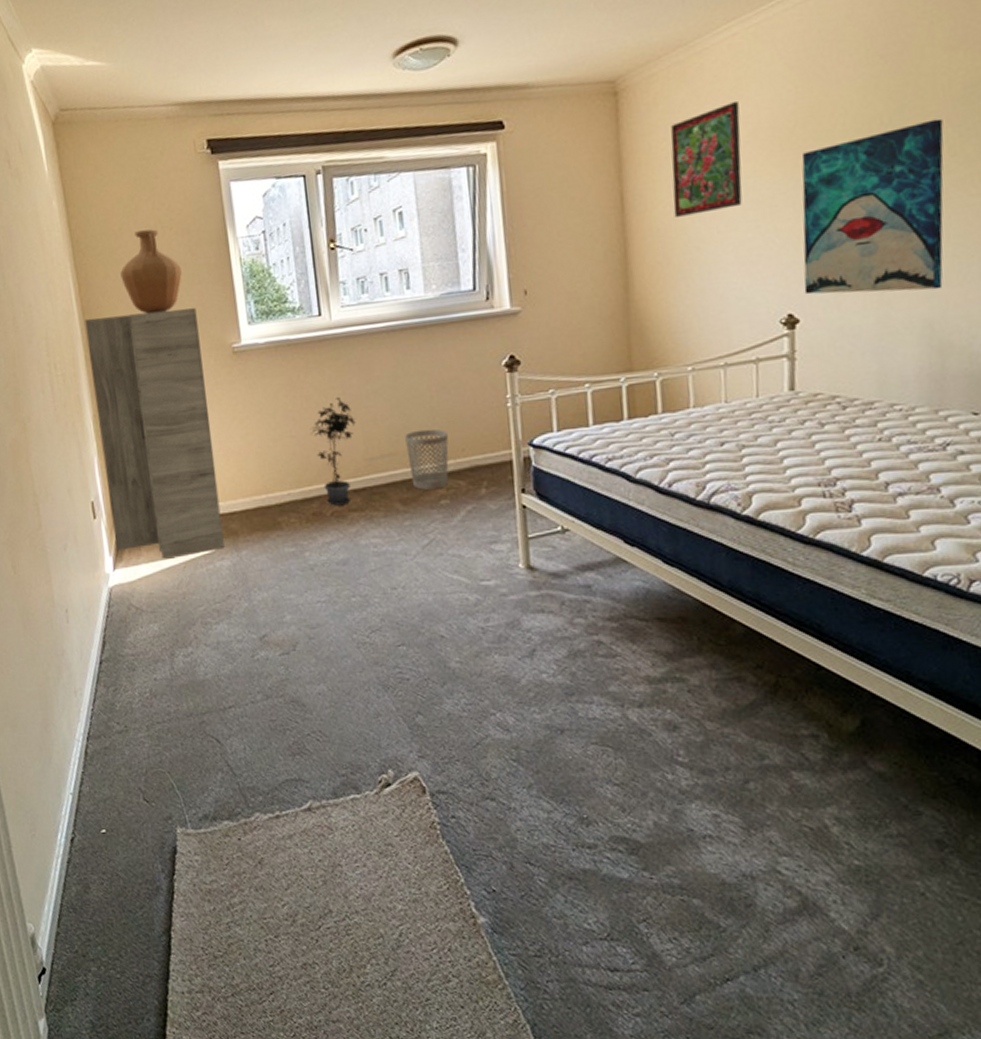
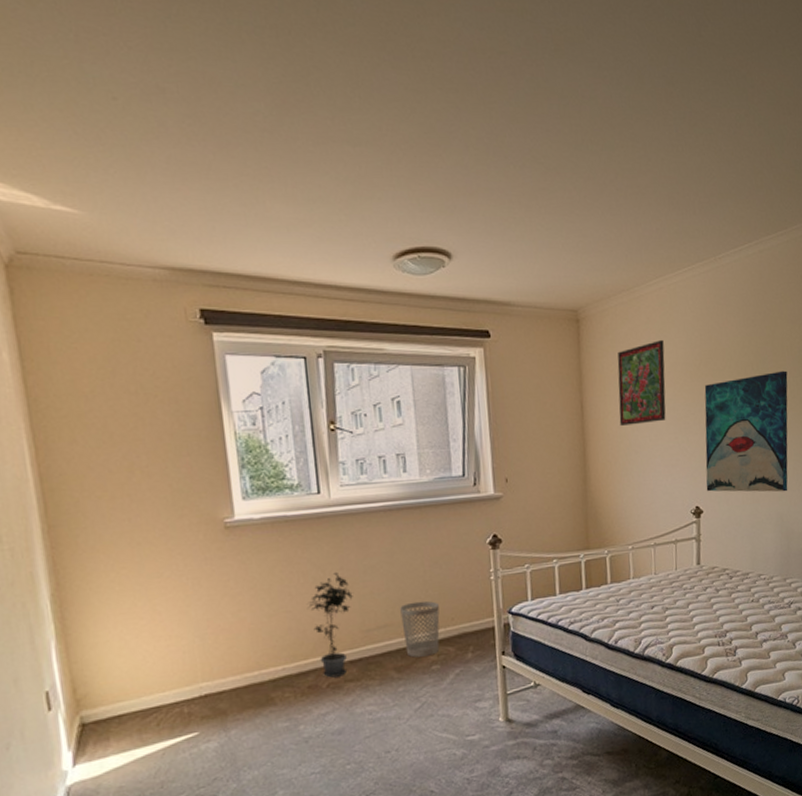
cabinet: present [84,308,225,559] -> none [42,480,211,748]
vase: present [120,229,182,314] -> none [91,395,168,485]

